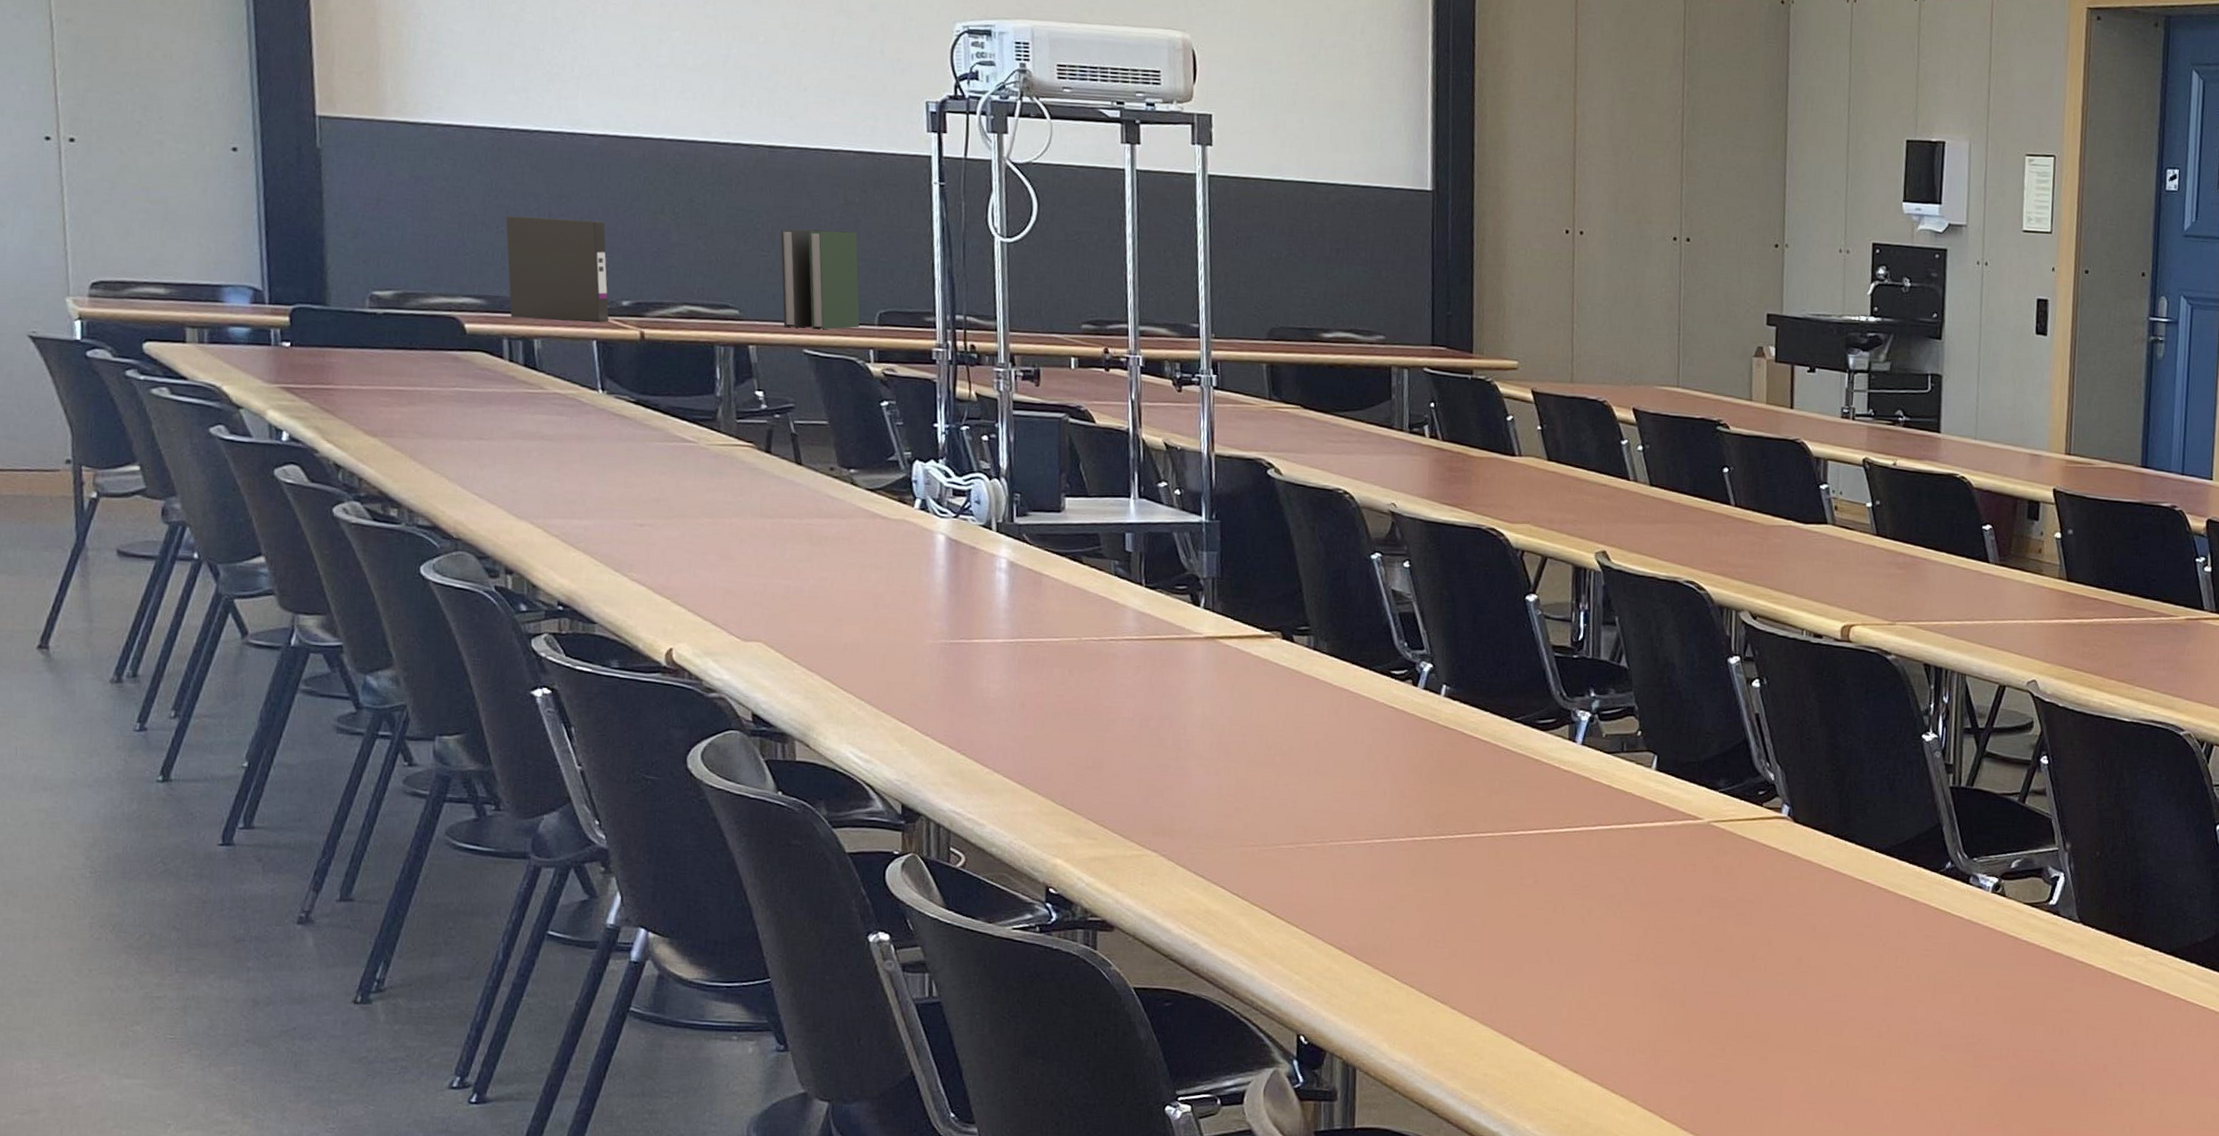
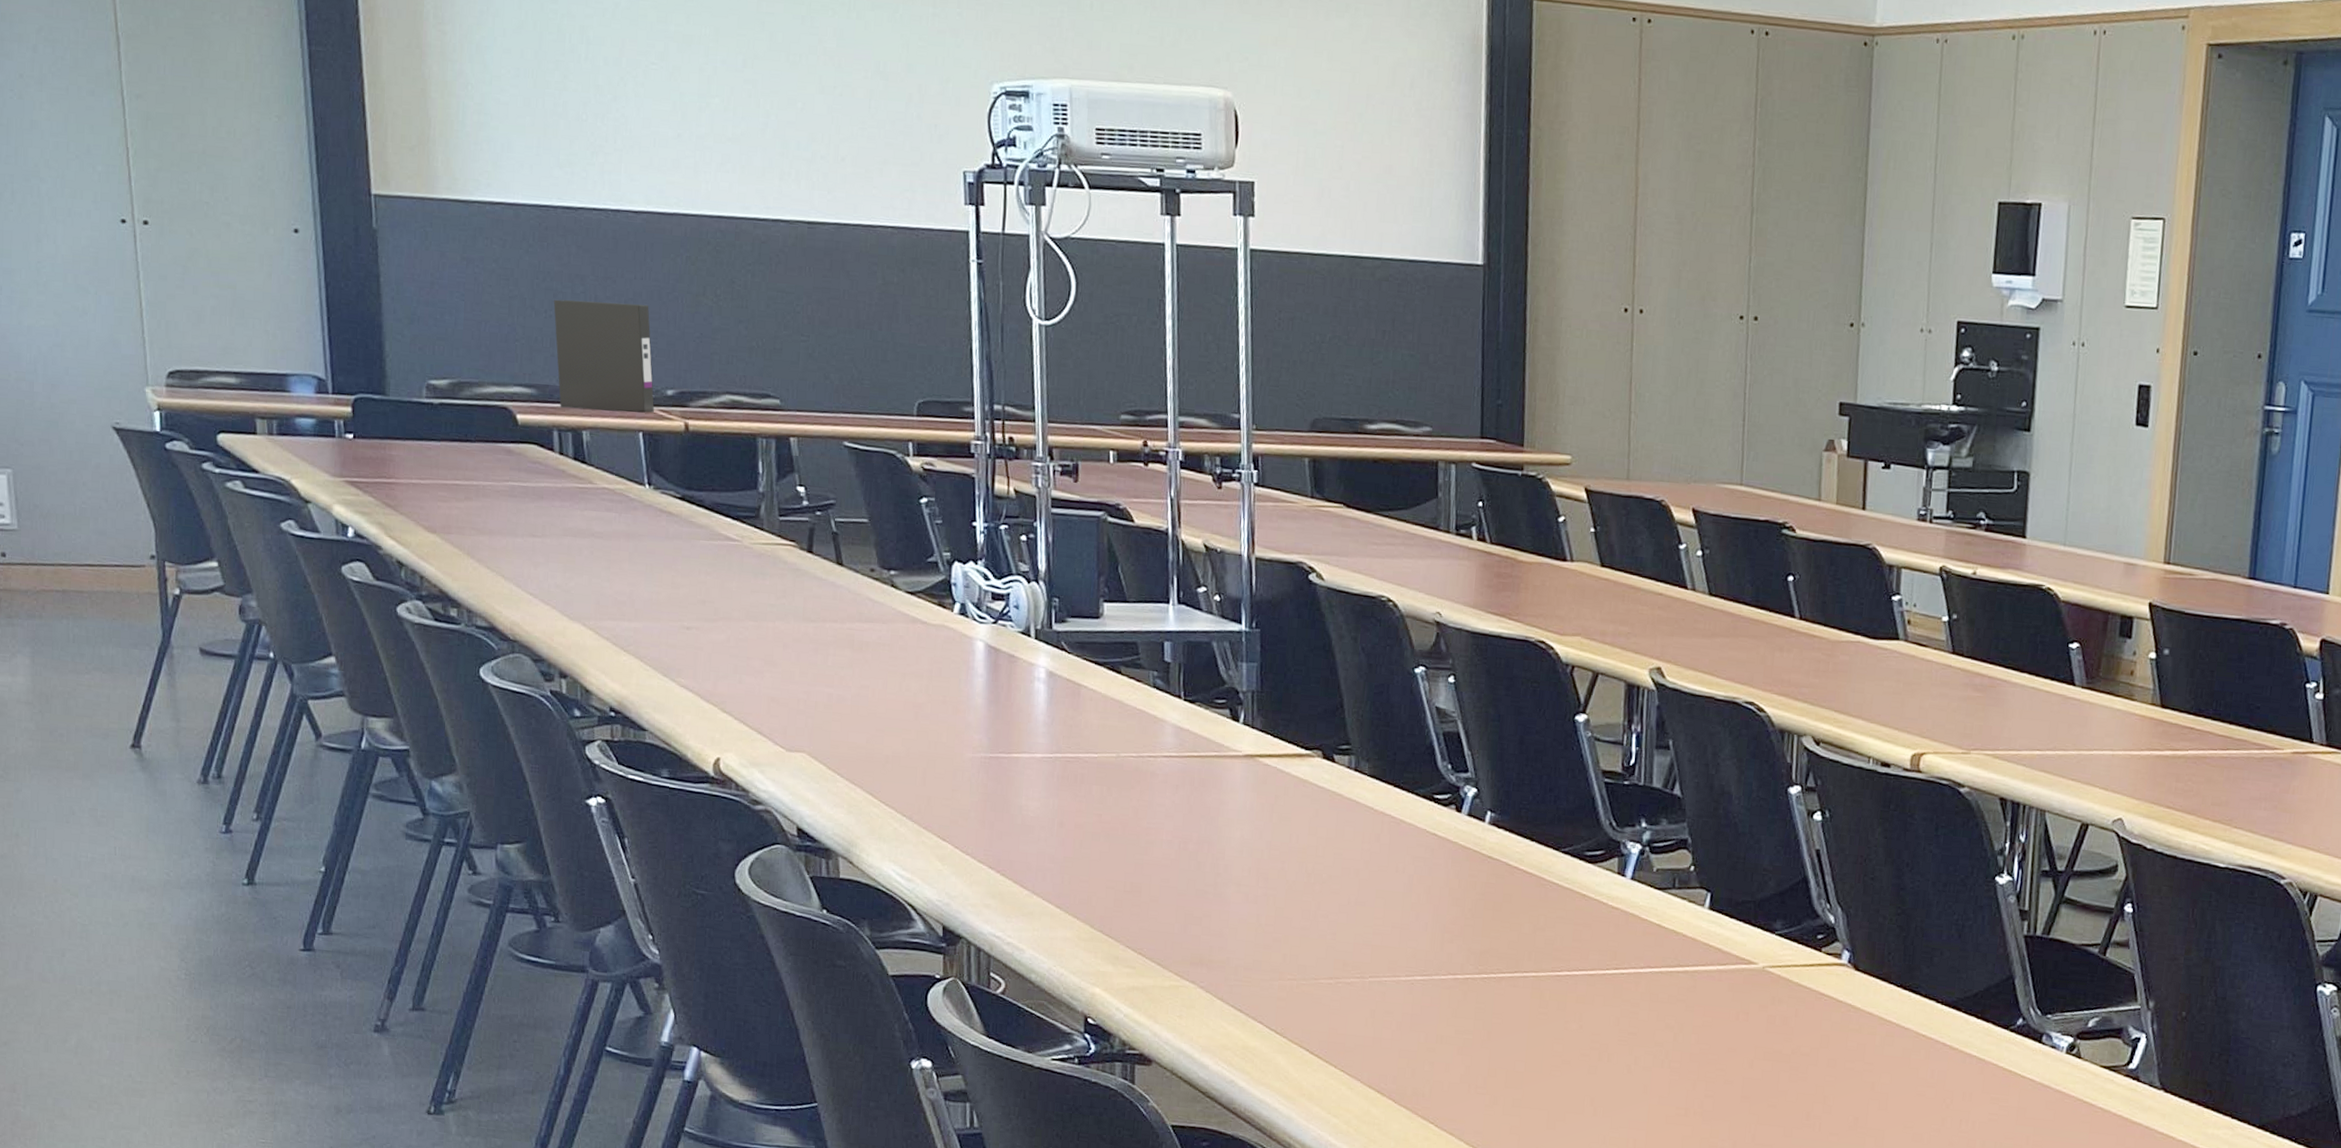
binder: present [780,229,860,330] -> none [820,312,899,421]

